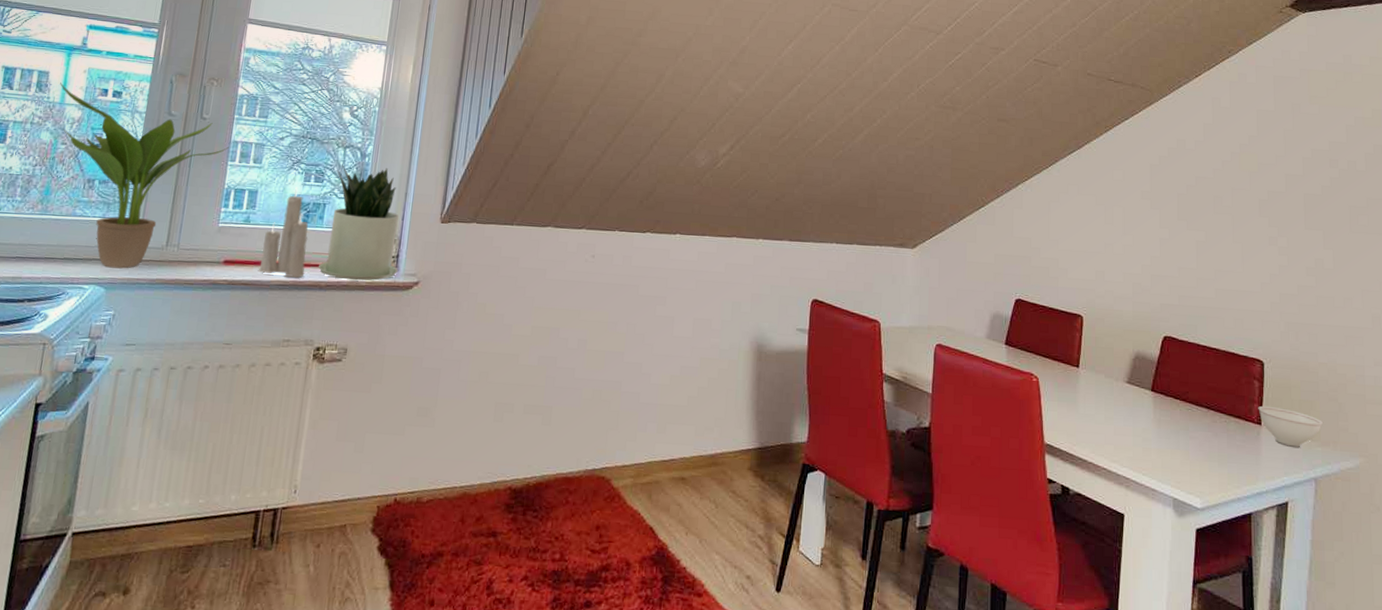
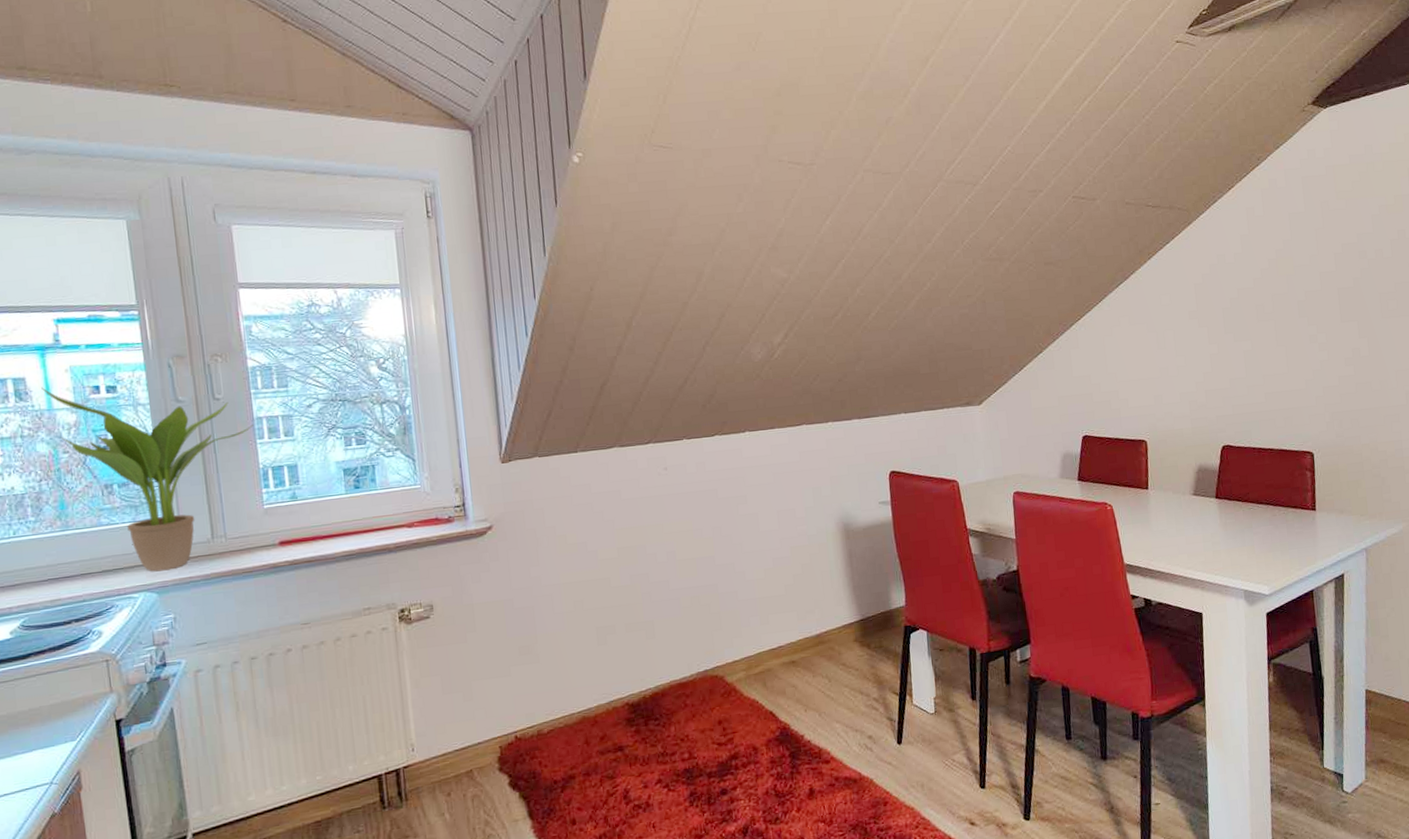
candle: present [257,187,308,279] -> none [317,453,370,548]
planter: present [318,165,399,281] -> none [379,417,467,538]
bowl: present [1258,405,1323,449] -> none [1311,491,1369,526]

